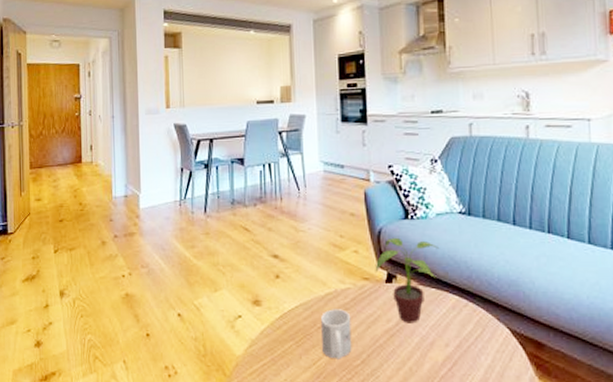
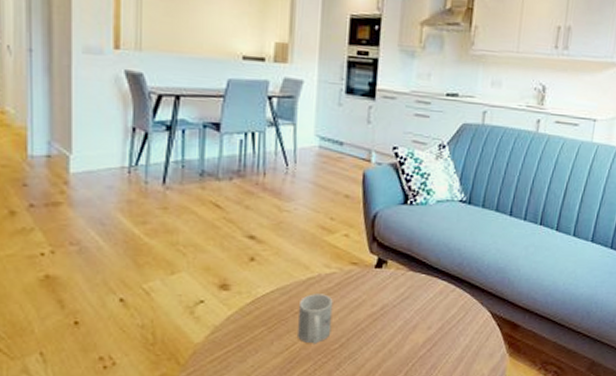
potted plant: present [375,237,438,324] -> none [365,222,434,308]

